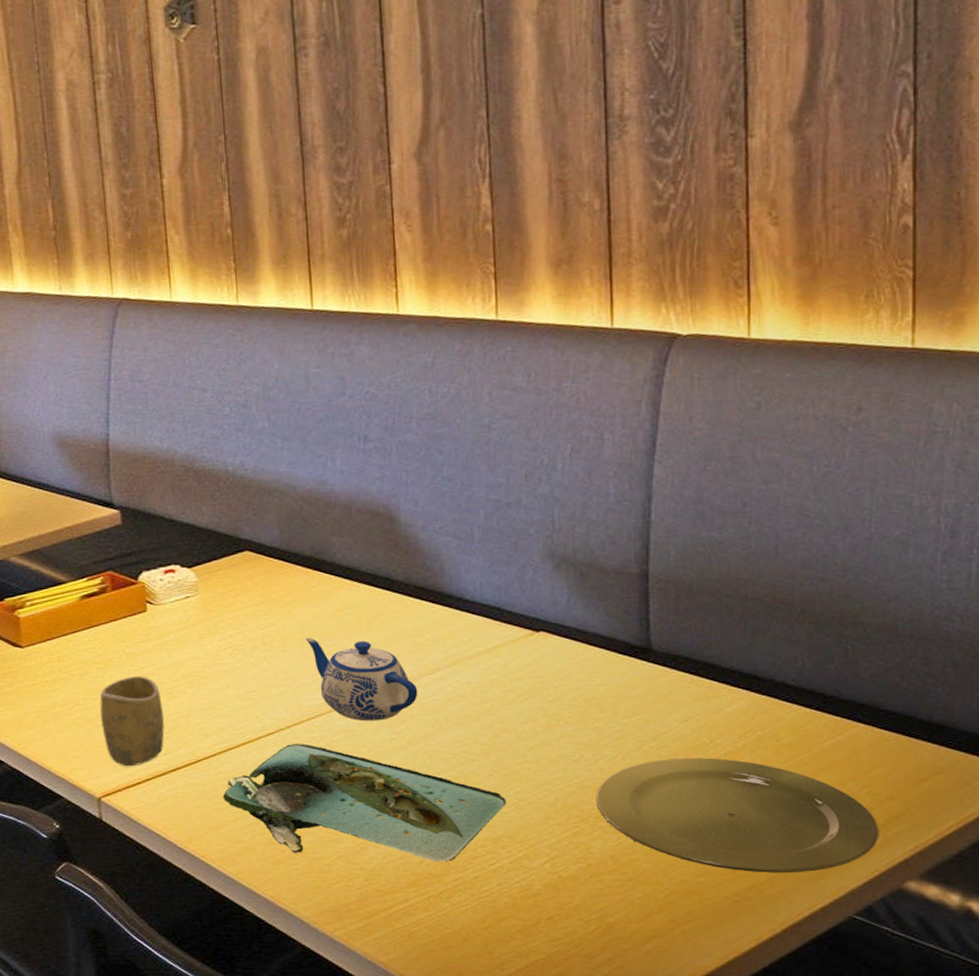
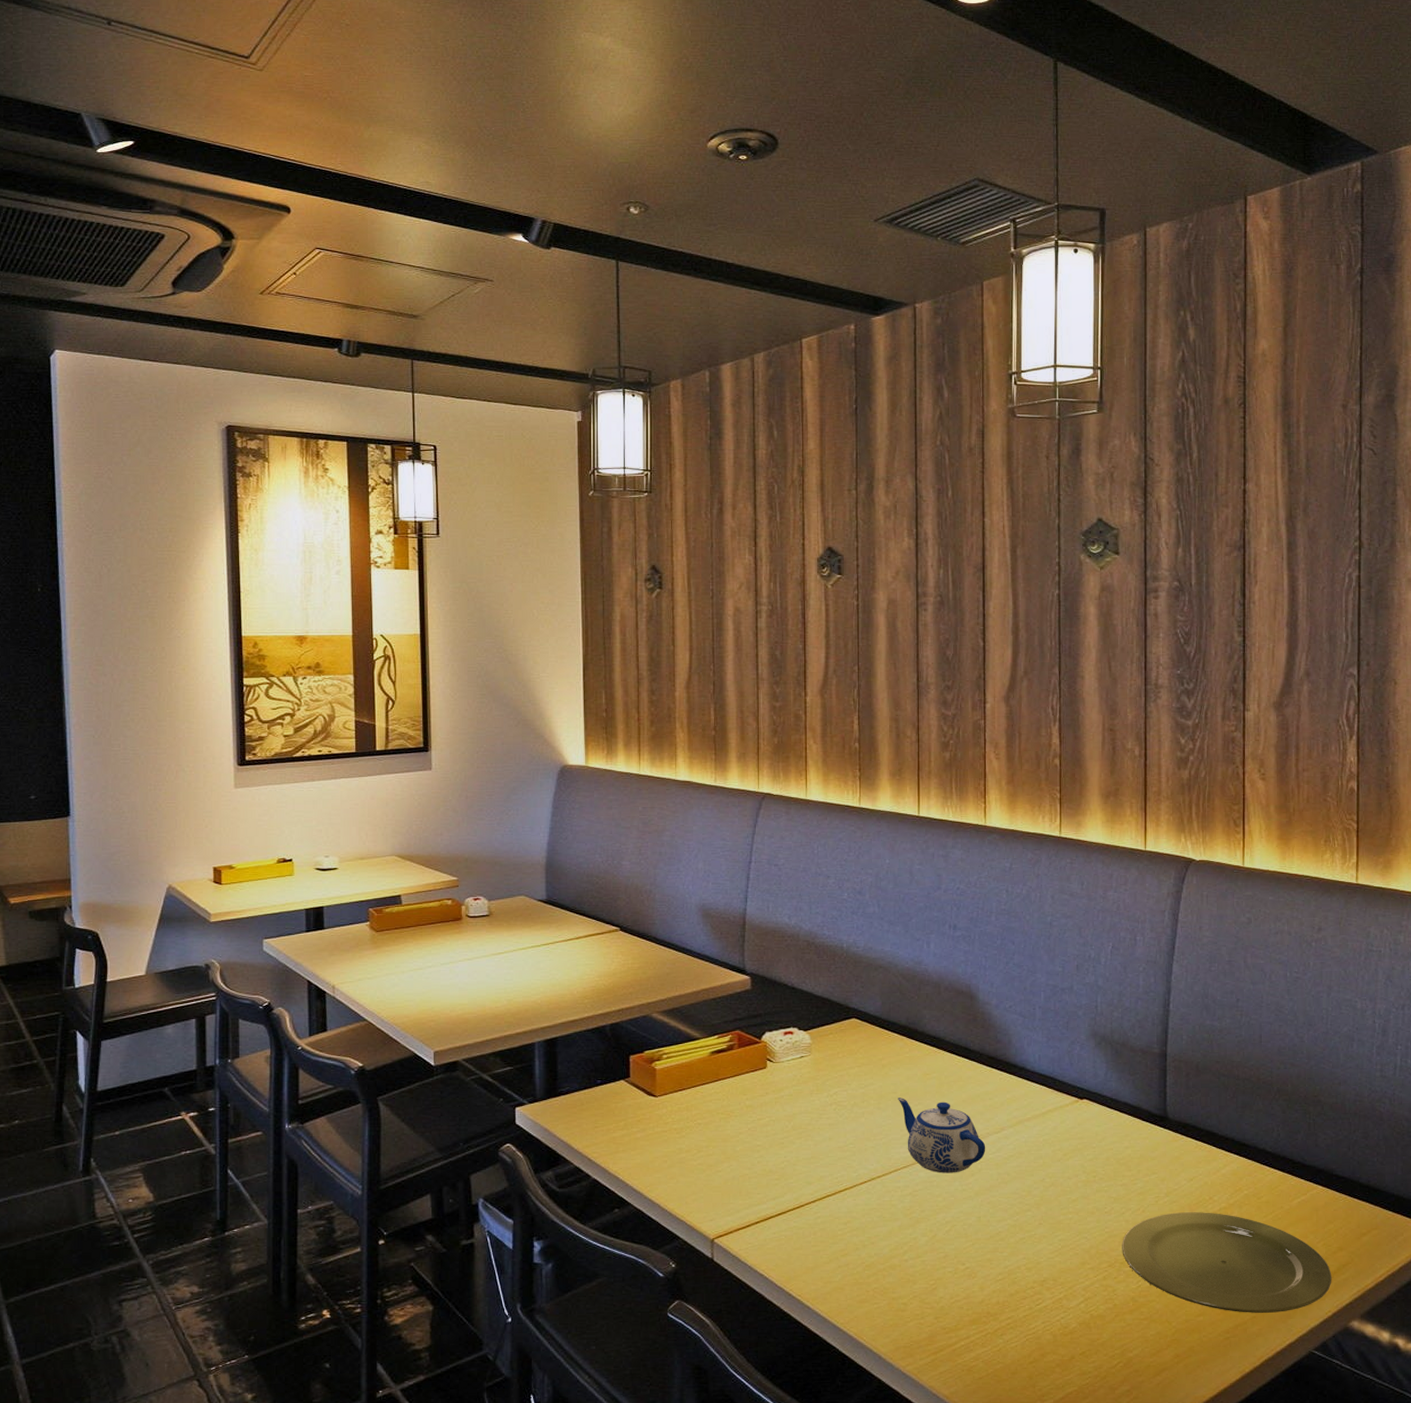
cup: present [99,676,165,767] -> none [720,1127,774,1210]
platter: present [222,744,507,862] -> none [819,1192,1052,1302]

